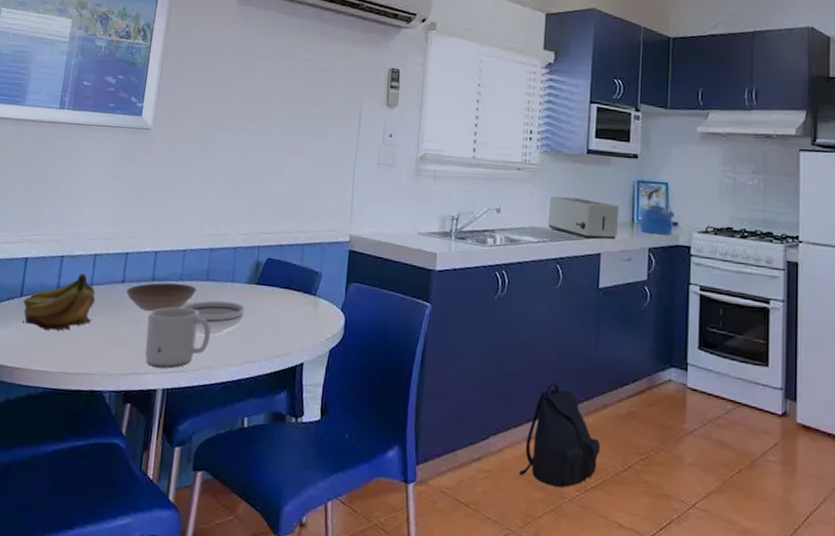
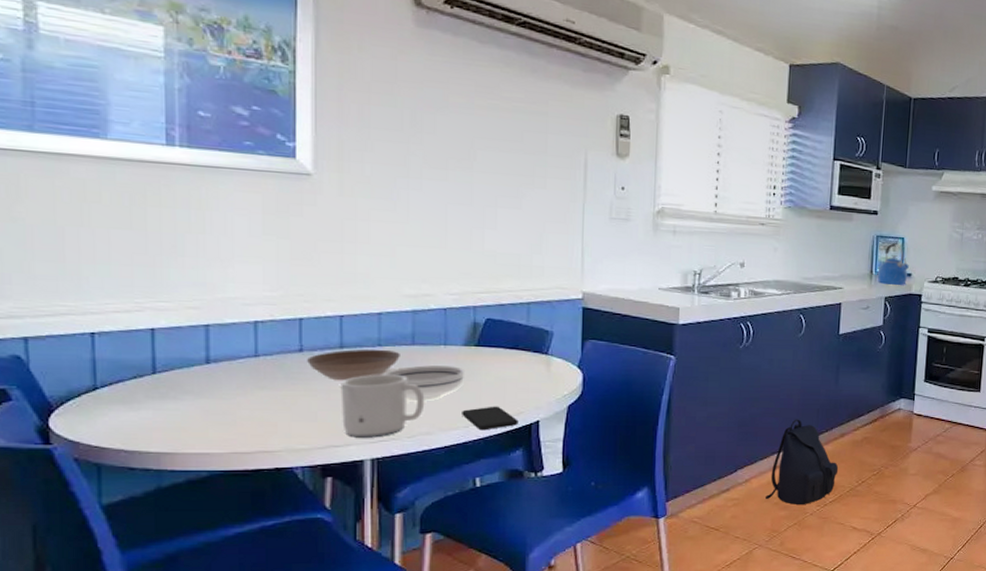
fruit: present [23,273,96,331] -> none [158,343,265,408]
mobile phone: none [239,344,286,369] -> present [462,406,519,431]
toaster: present [547,195,620,240] -> none [791,250,860,291]

